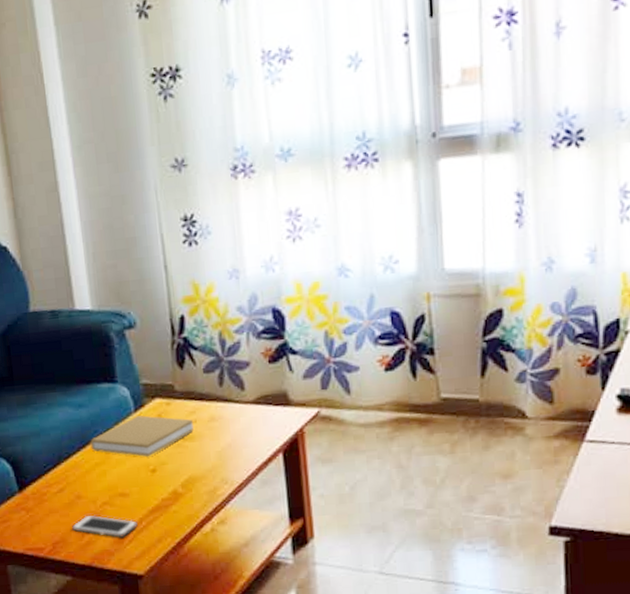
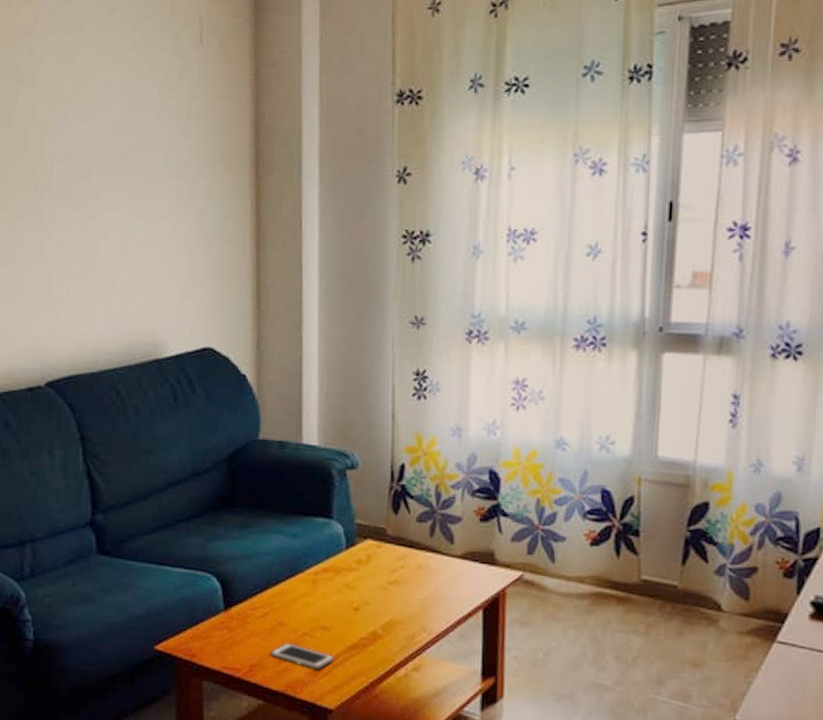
book: present [90,415,194,457] -> none [299,554,400,595]

